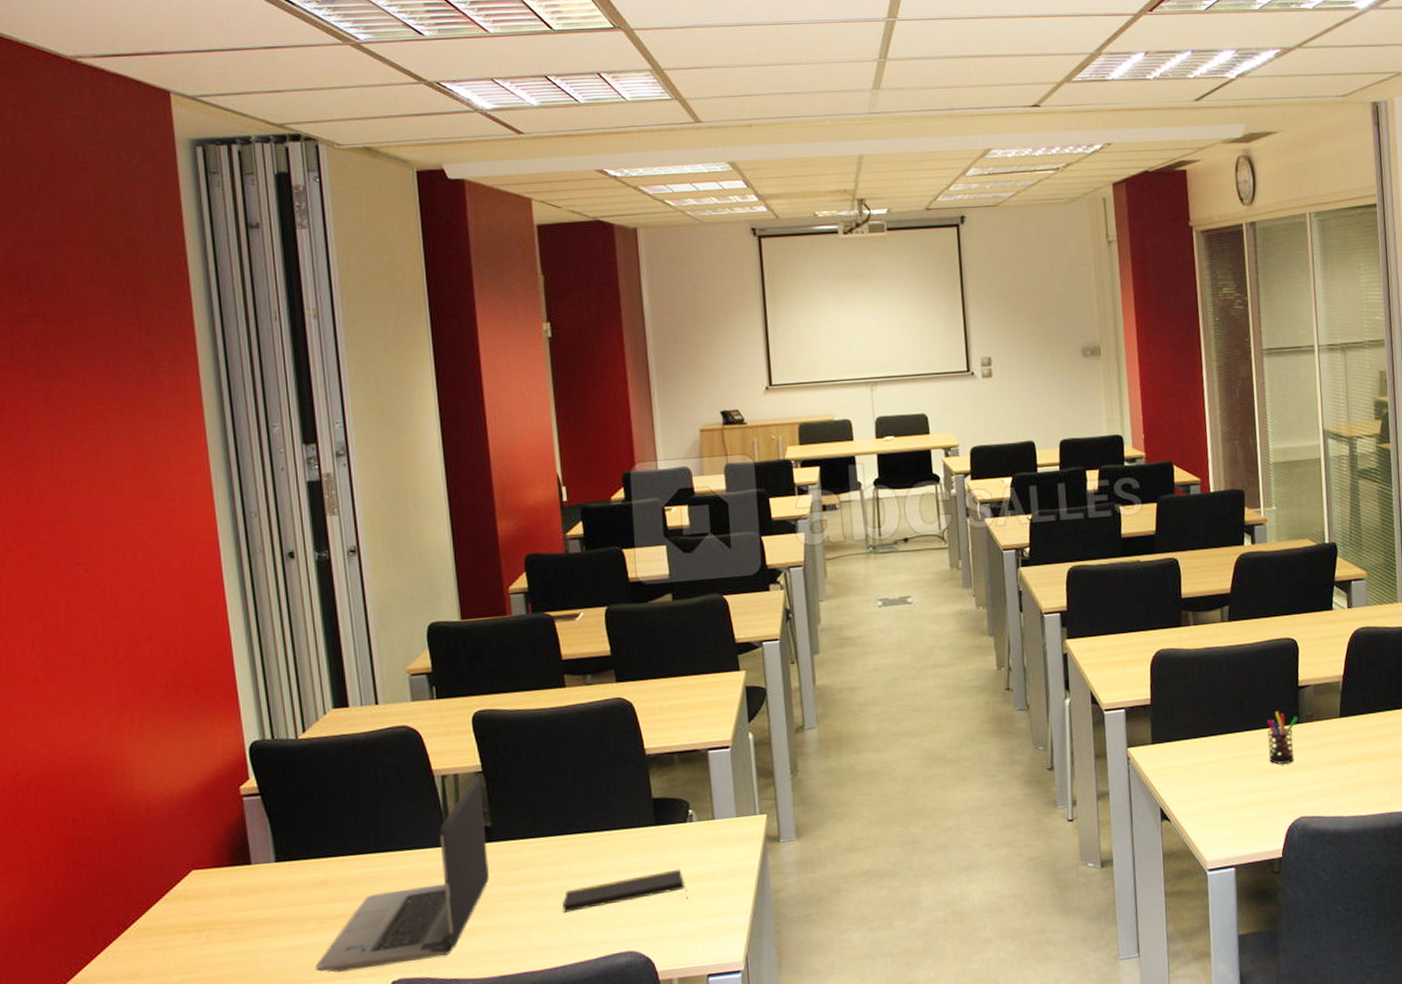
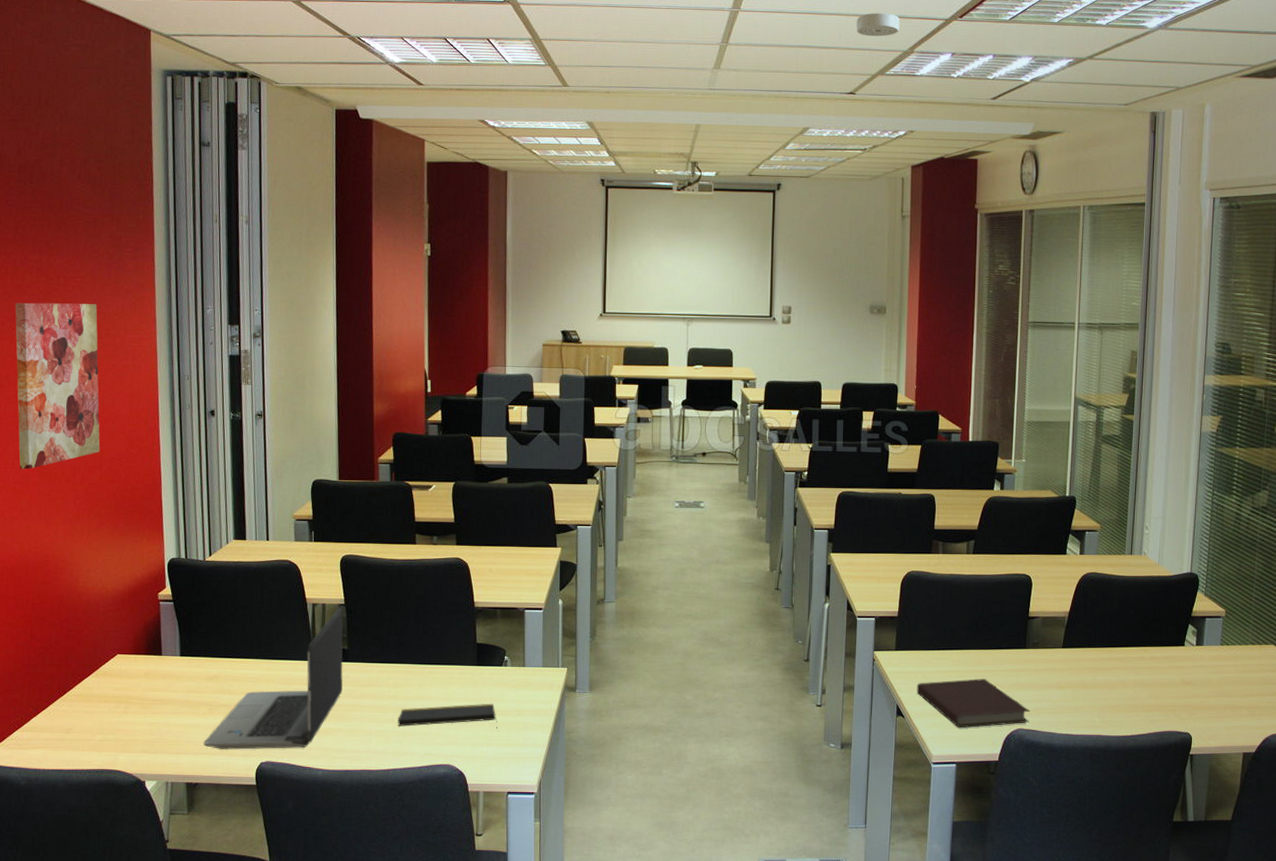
wall art: none [18,435,148,653] -> present [15,302,100,470]
smoke detector: none [1032,12,1083,40] -> present [856,13,899,37]
notebook: none [1180,764,1312,825] -> present [916,679,1031,728]
pen holder: present [1267,711,1298,765] -> none [996,636,1025,681]

